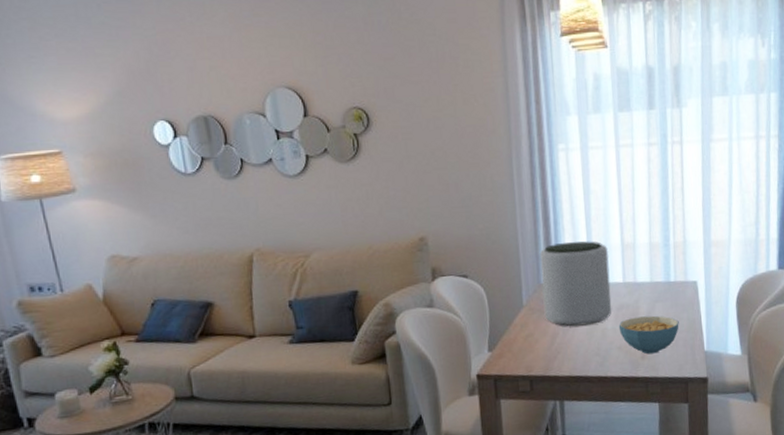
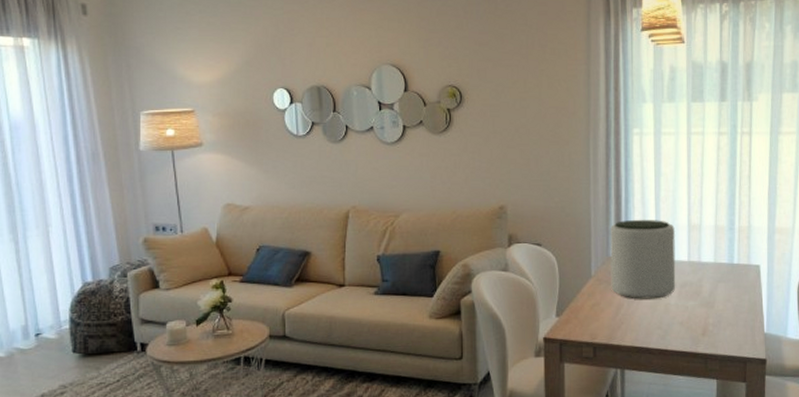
cereal bowl: present [618,315,679,355] -> none [681,295,741,332]

